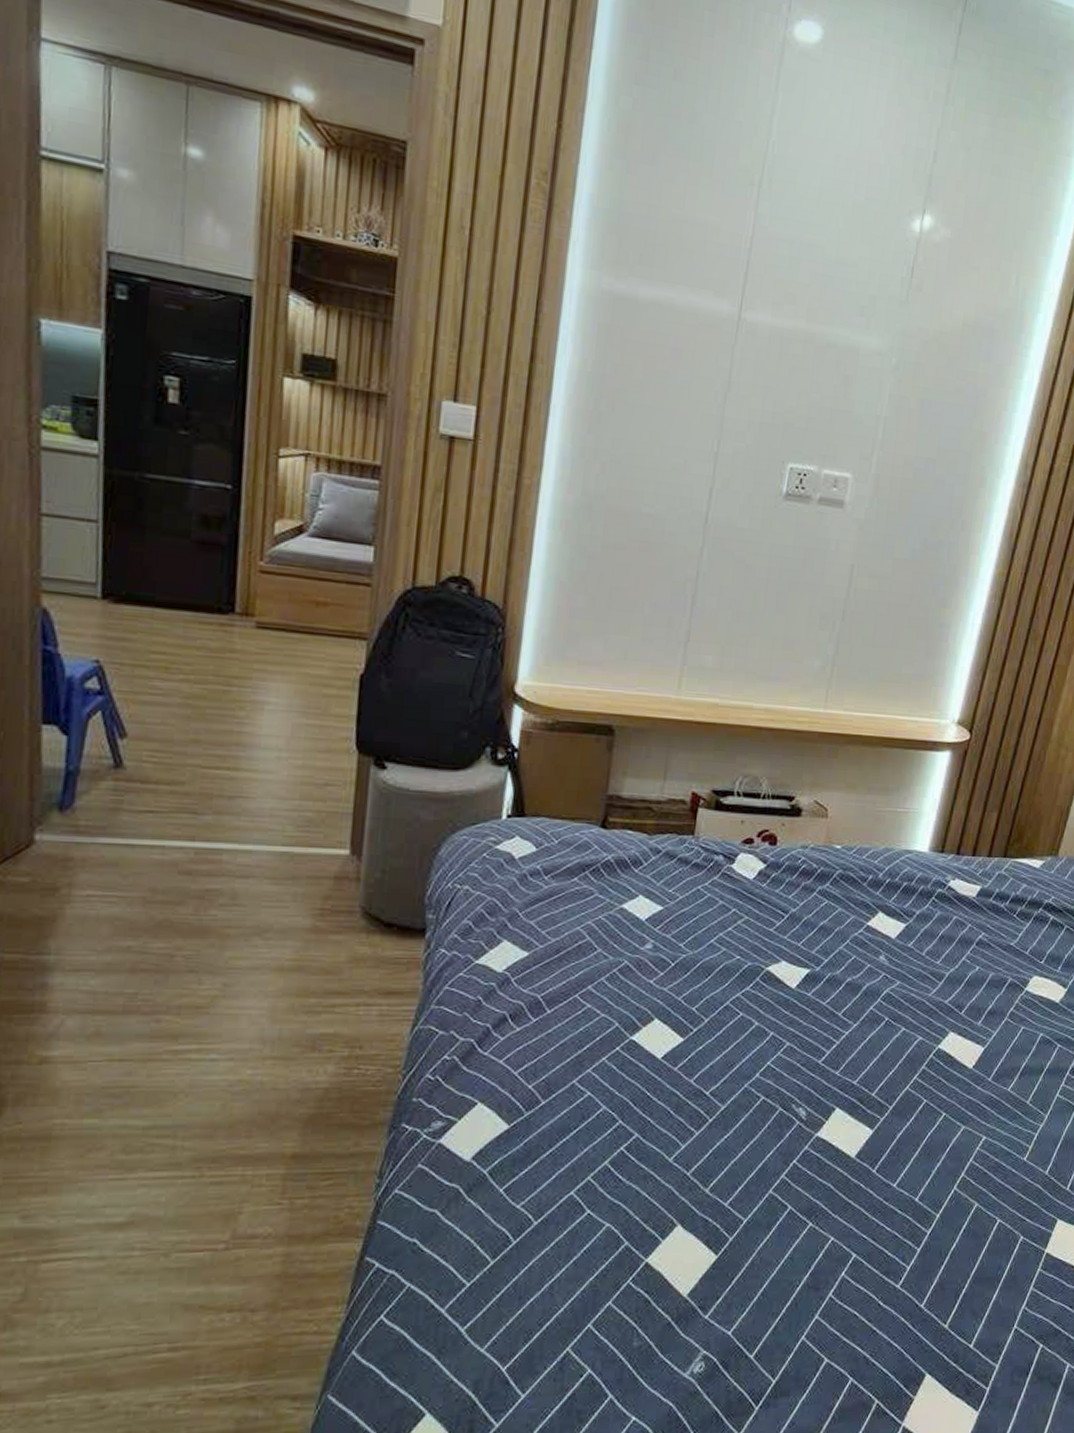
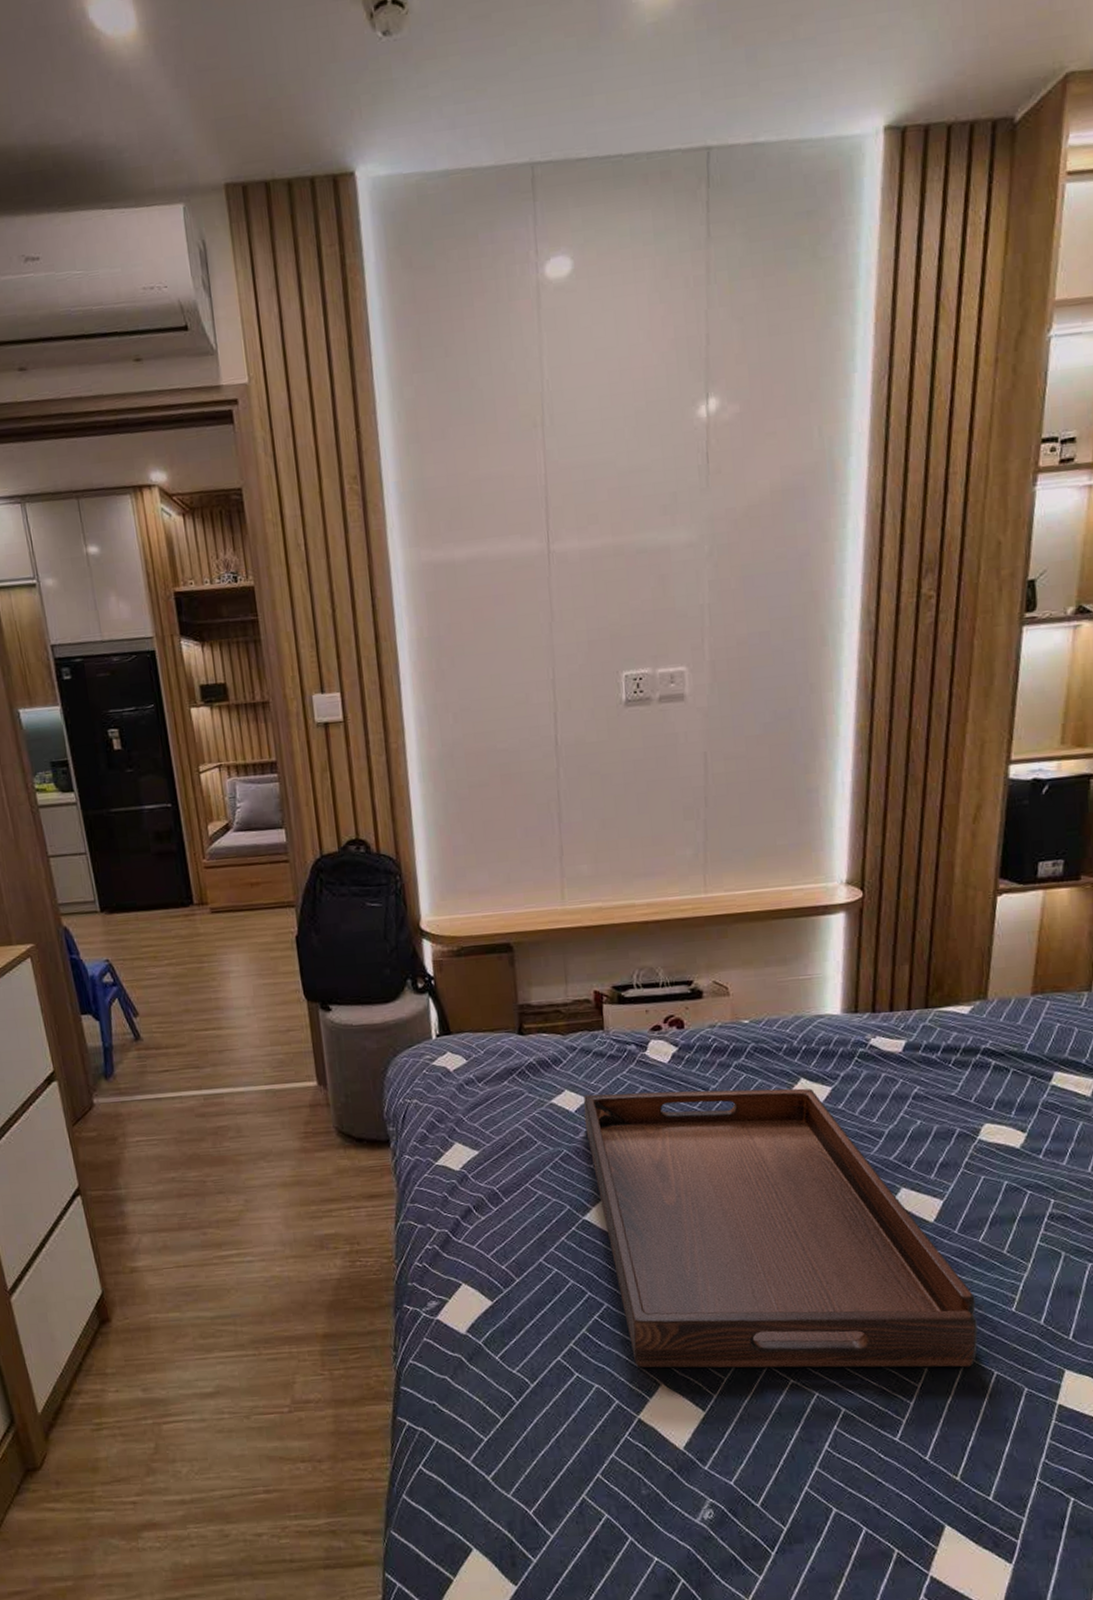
serving tray: none [652,903,995,1215] -> present [583,1088,978,1368]

